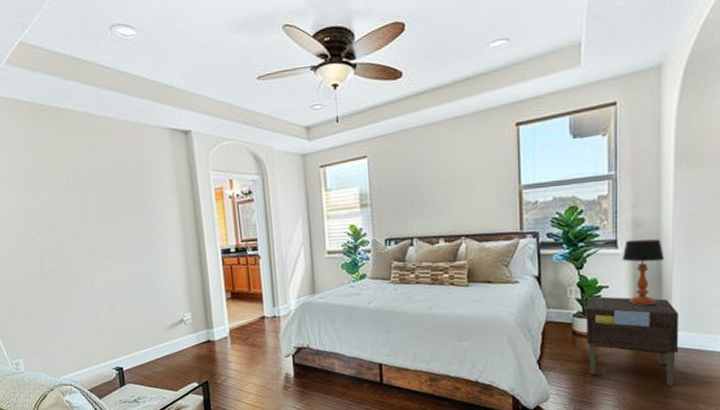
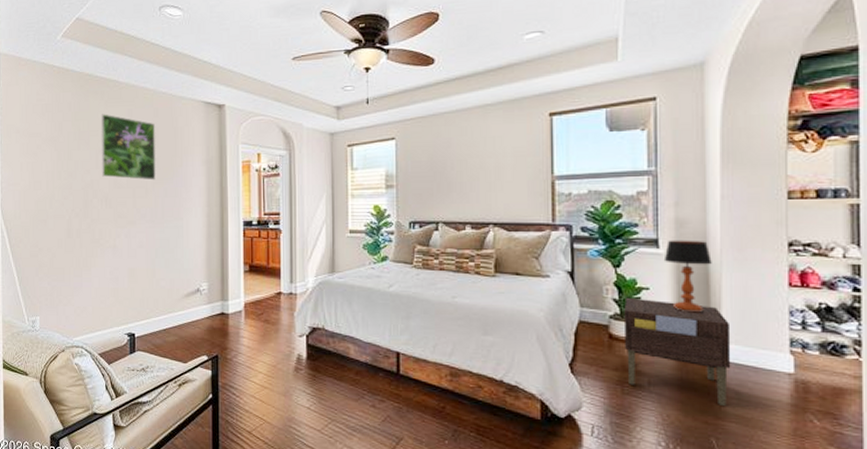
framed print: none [60,146,126,214] -> present [101,114,156,181]

